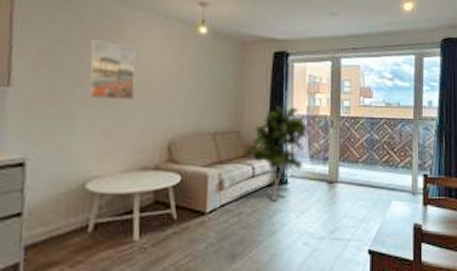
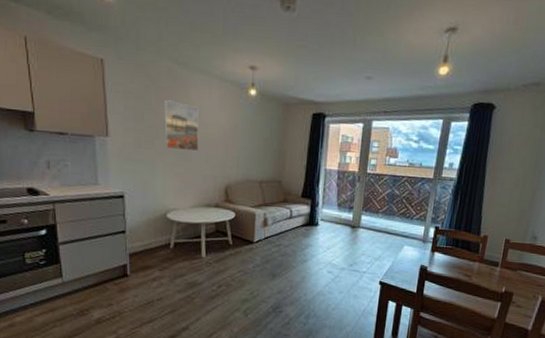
indoor plant: present [244,106,308,203] -> none [284,161,338,239]

